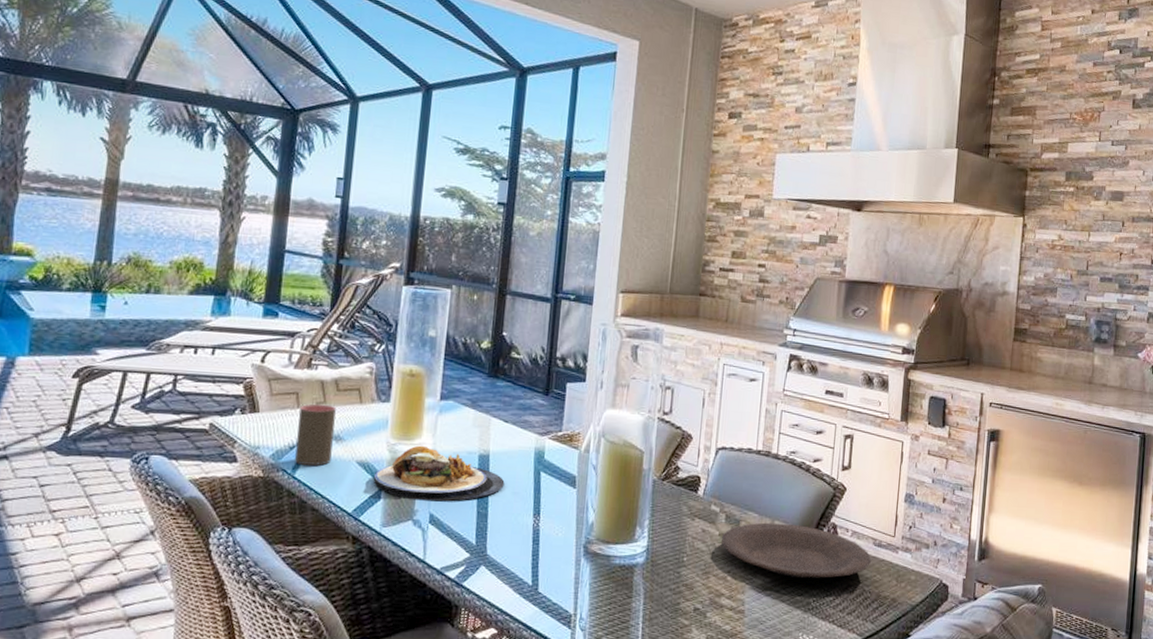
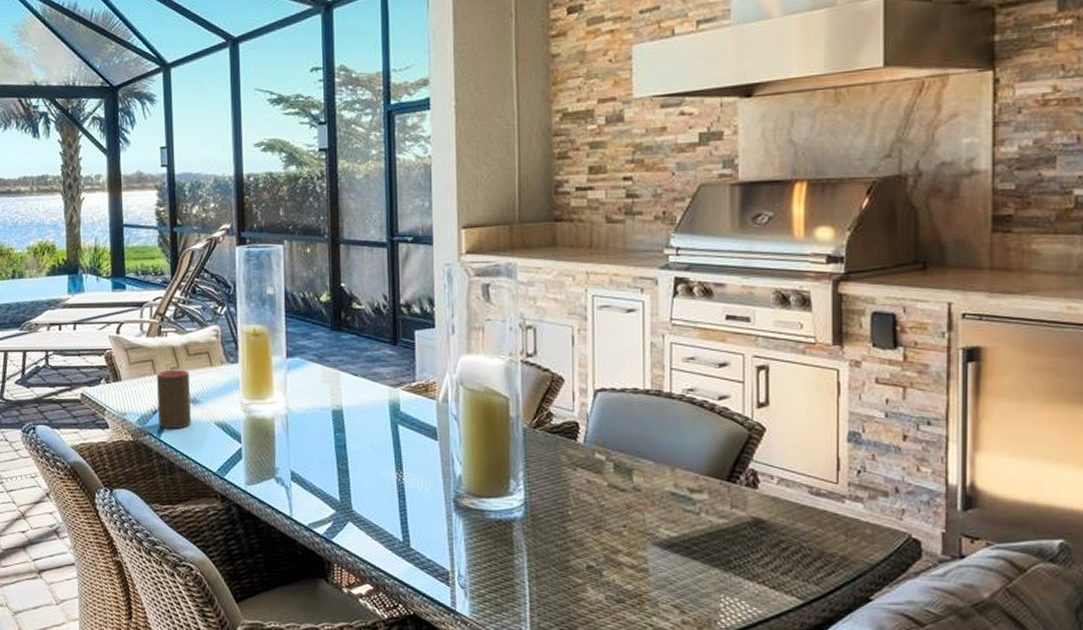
plate: present [373,445,505,502] -> none [232,404,362,459]
plate: present [720,522,872,579] -> none [611,471,809,534]

